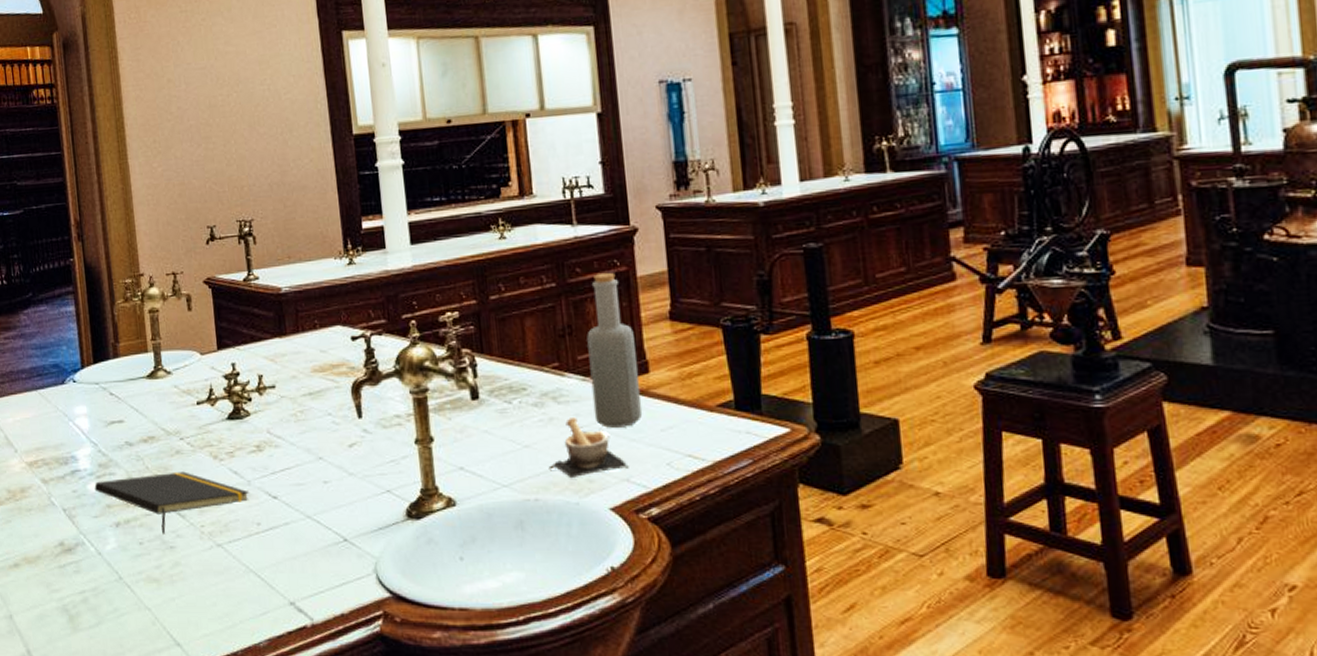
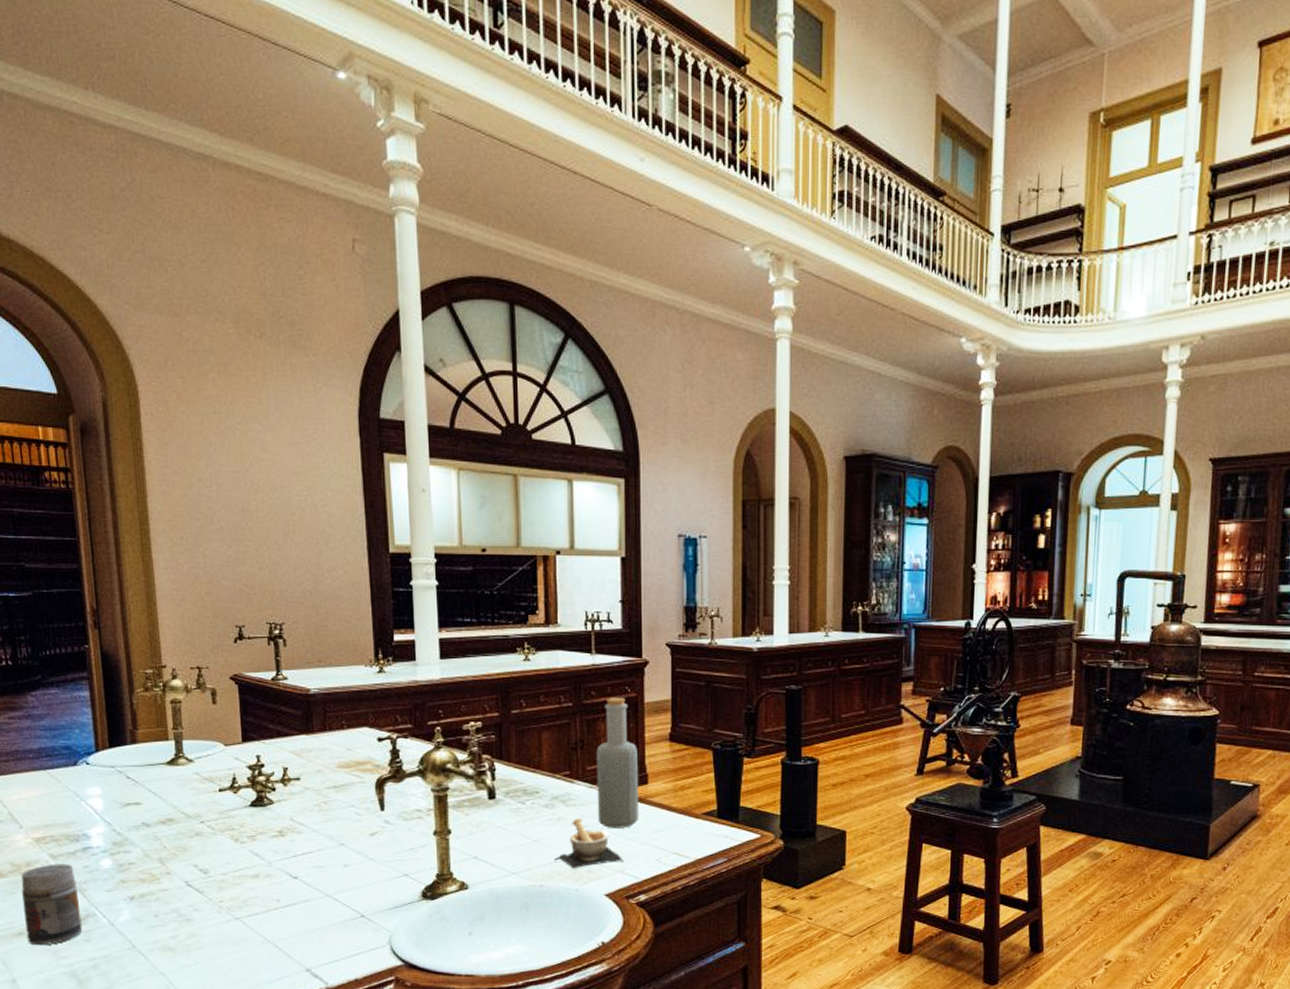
medicine: none [16,489,72,577] -> present [21,864,83,945]
notepad: present [94,471,250,534] -> none [107,852,271,908]

